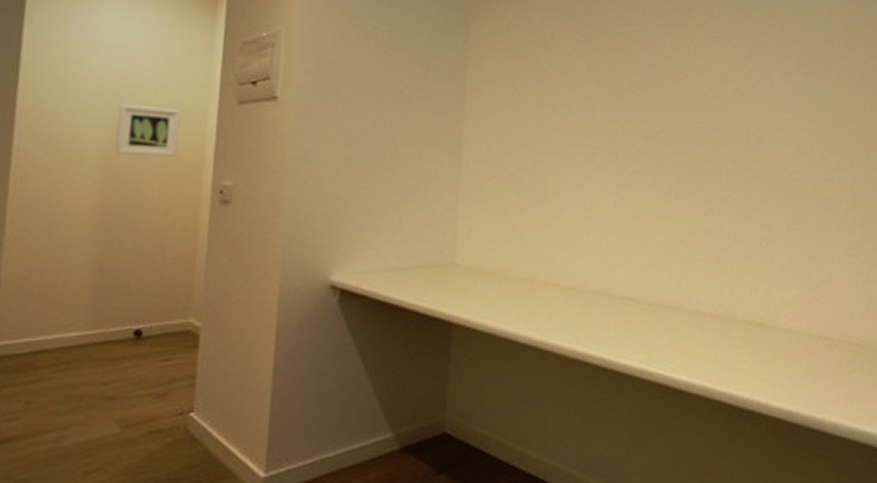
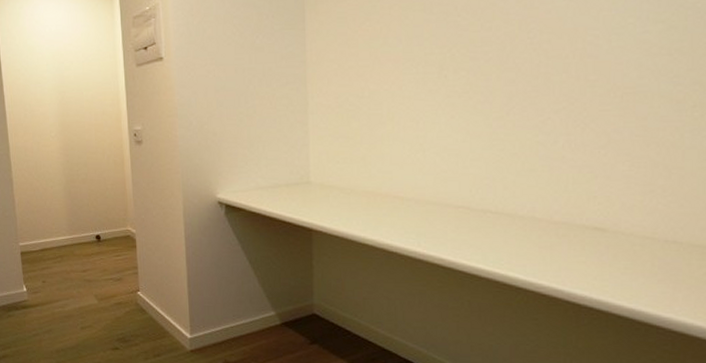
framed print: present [115,105,182,157] -> none [62,75,103,112]

